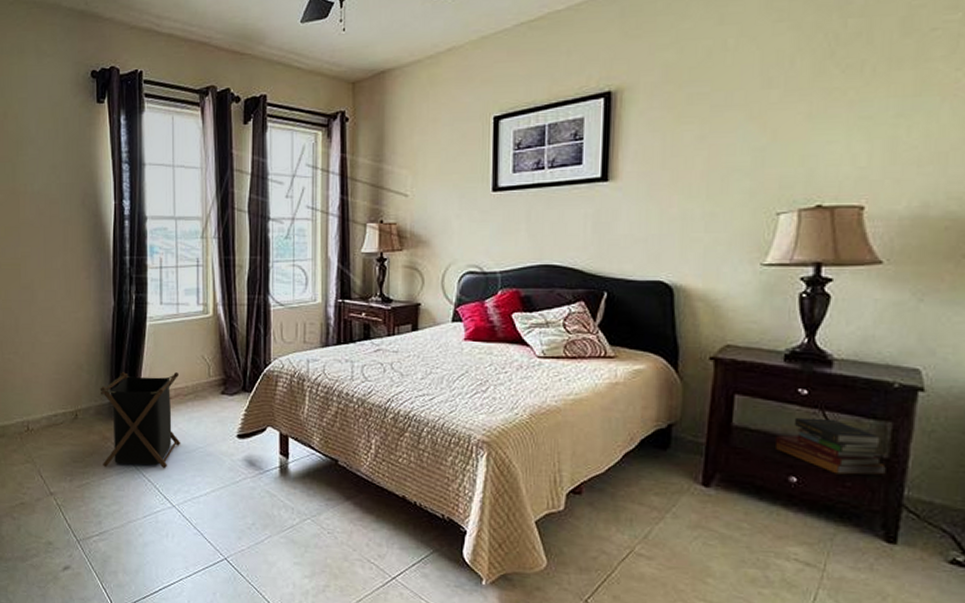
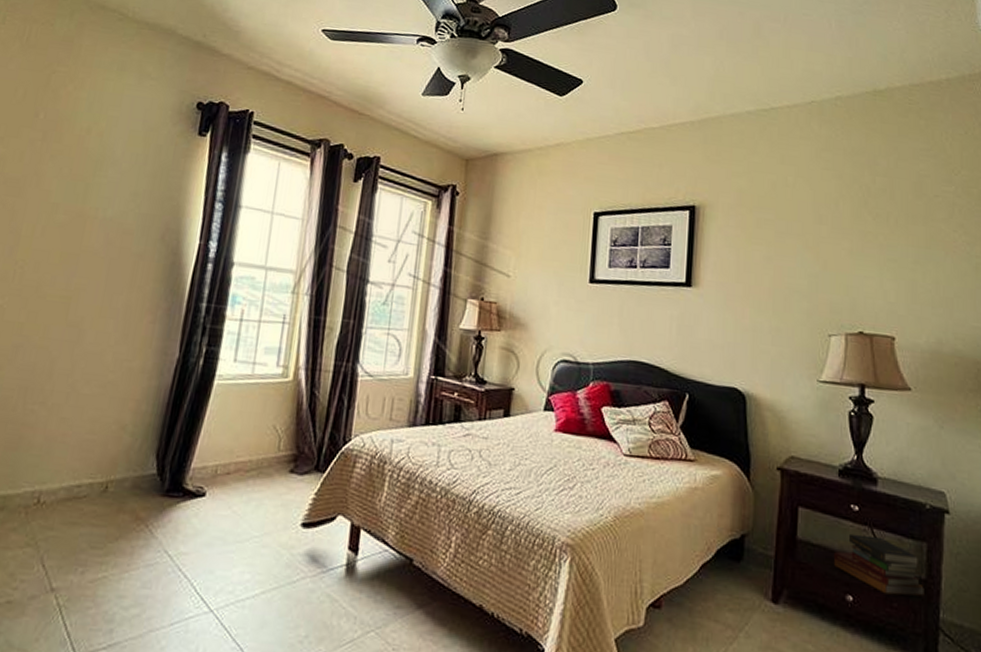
laundry basket: present [100,372,181,469] -> none [129,437,243,562]

